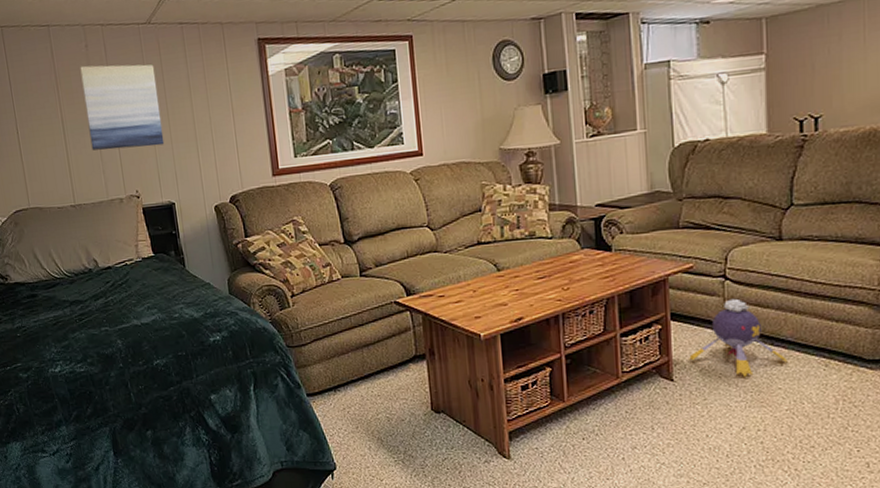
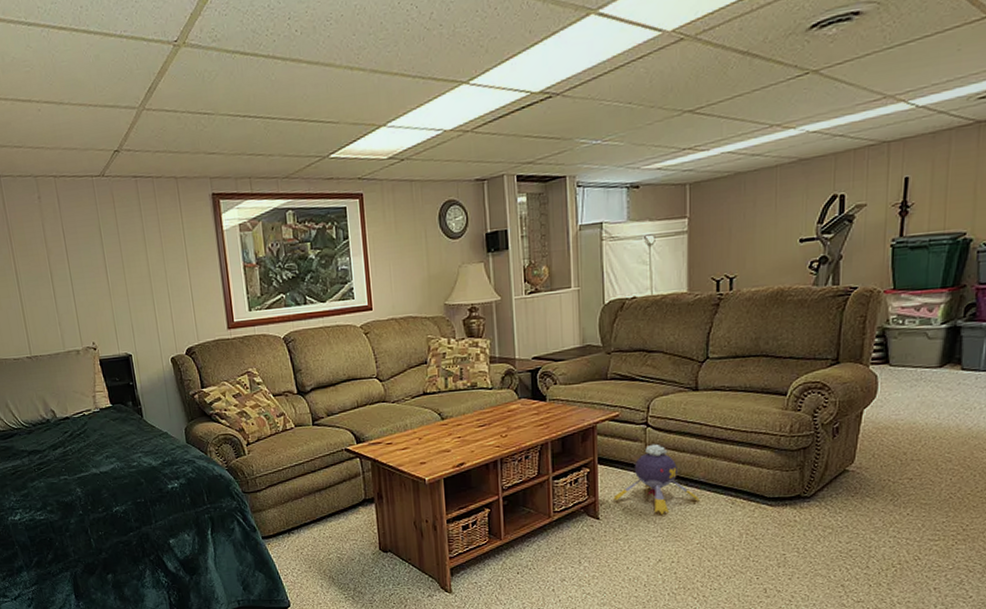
wall art: present [80,64,165,151] -> none [33,217,120,303]

